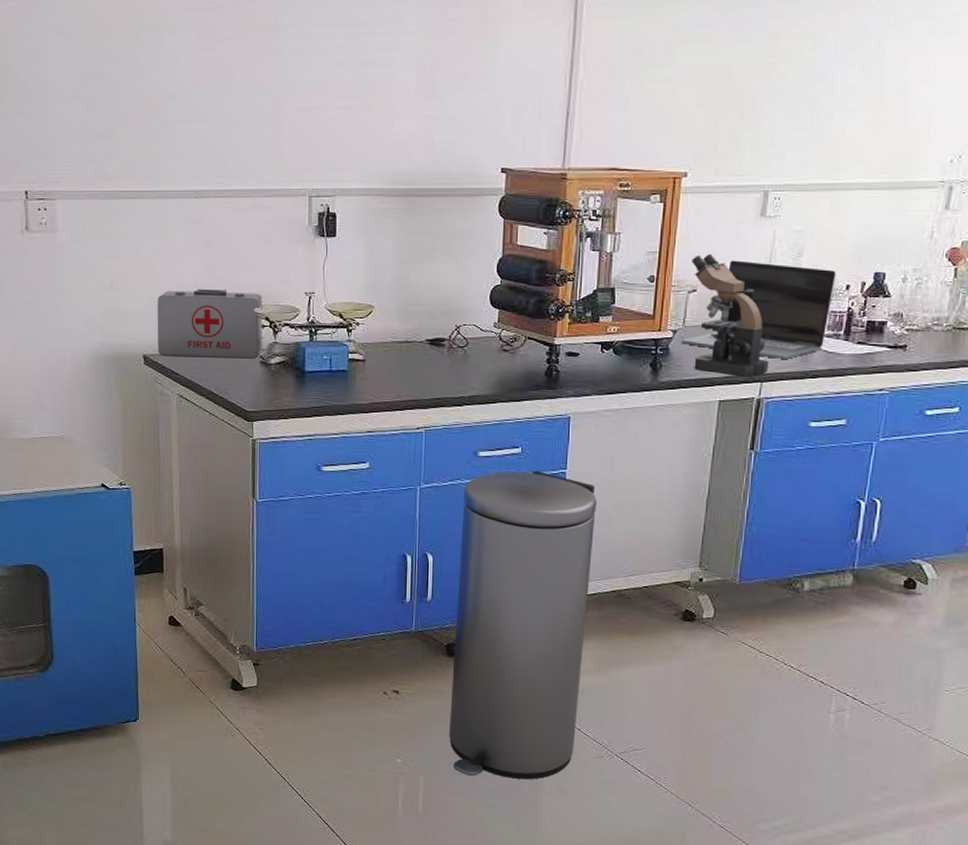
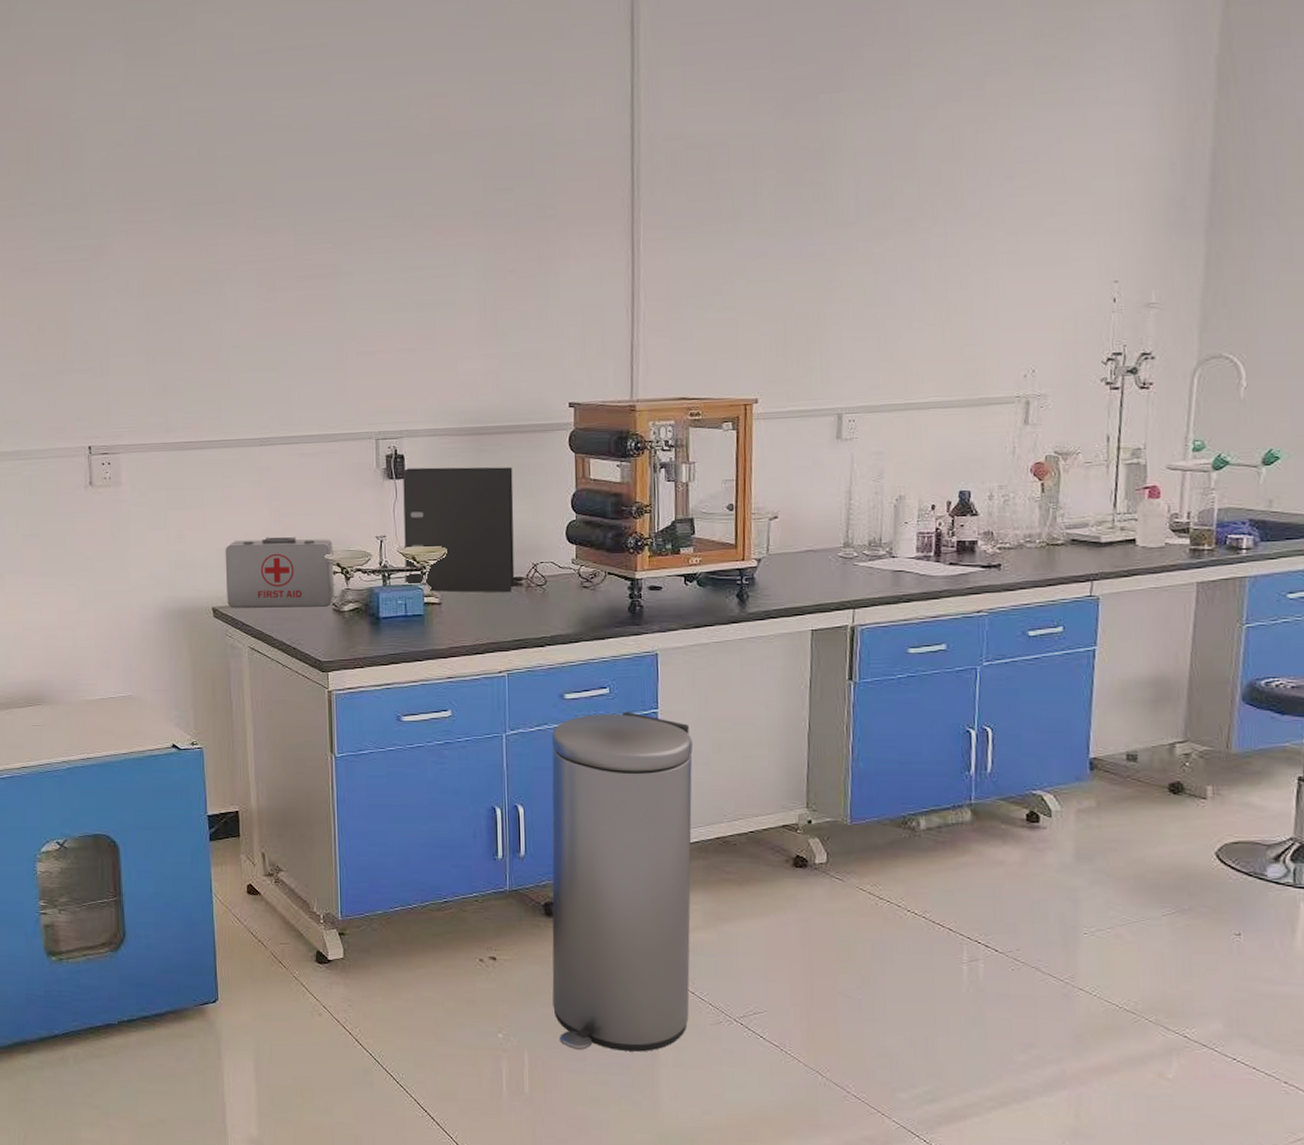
binder: none [332,227,442,353] -> present [403,467,515,593]
laptop: present [681,260,837,360] -> none [766,484,920,585]
microscope: present [692,253,769,378] -> none [770,479,860,605]

